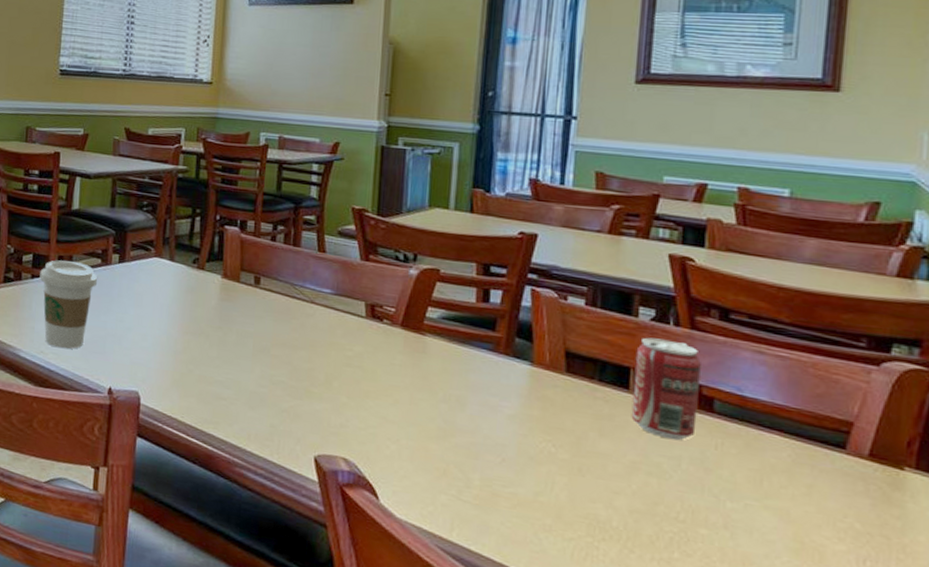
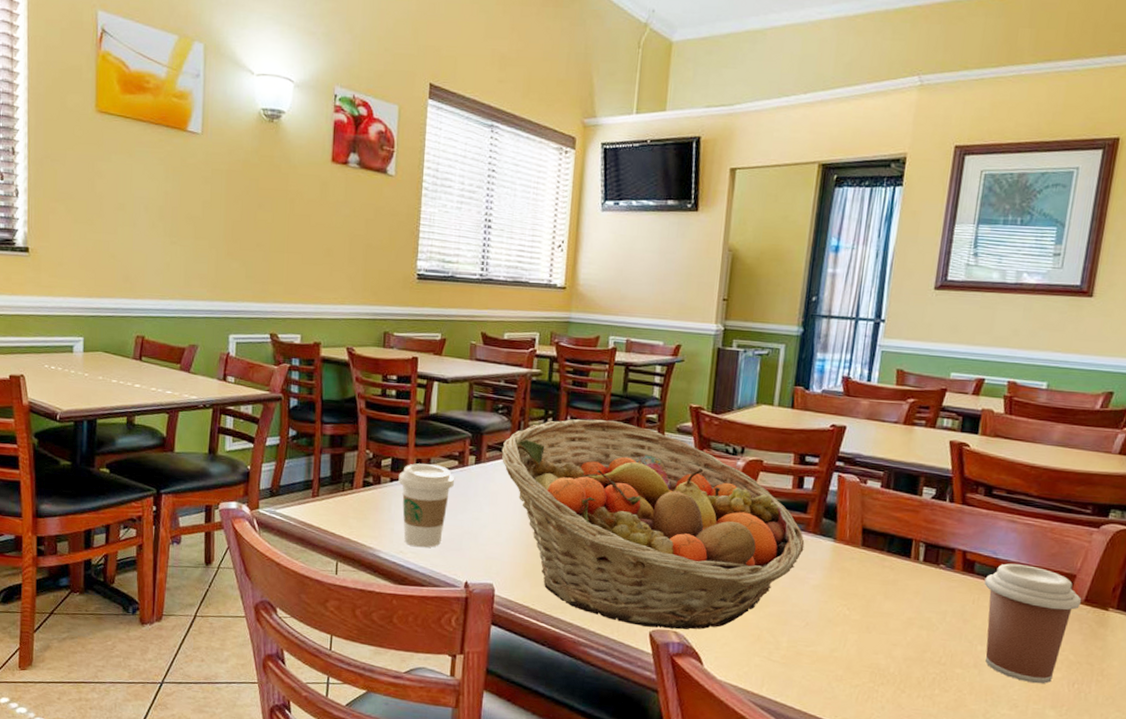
fruit basket: none [146,218,495,458] -> present [501,419,805,630]
beverage can: present [631,337,701,440] -> none [910,513,968,597]
coffee cup: none [728,402,863,557] -> present [984,563,1081,684]

